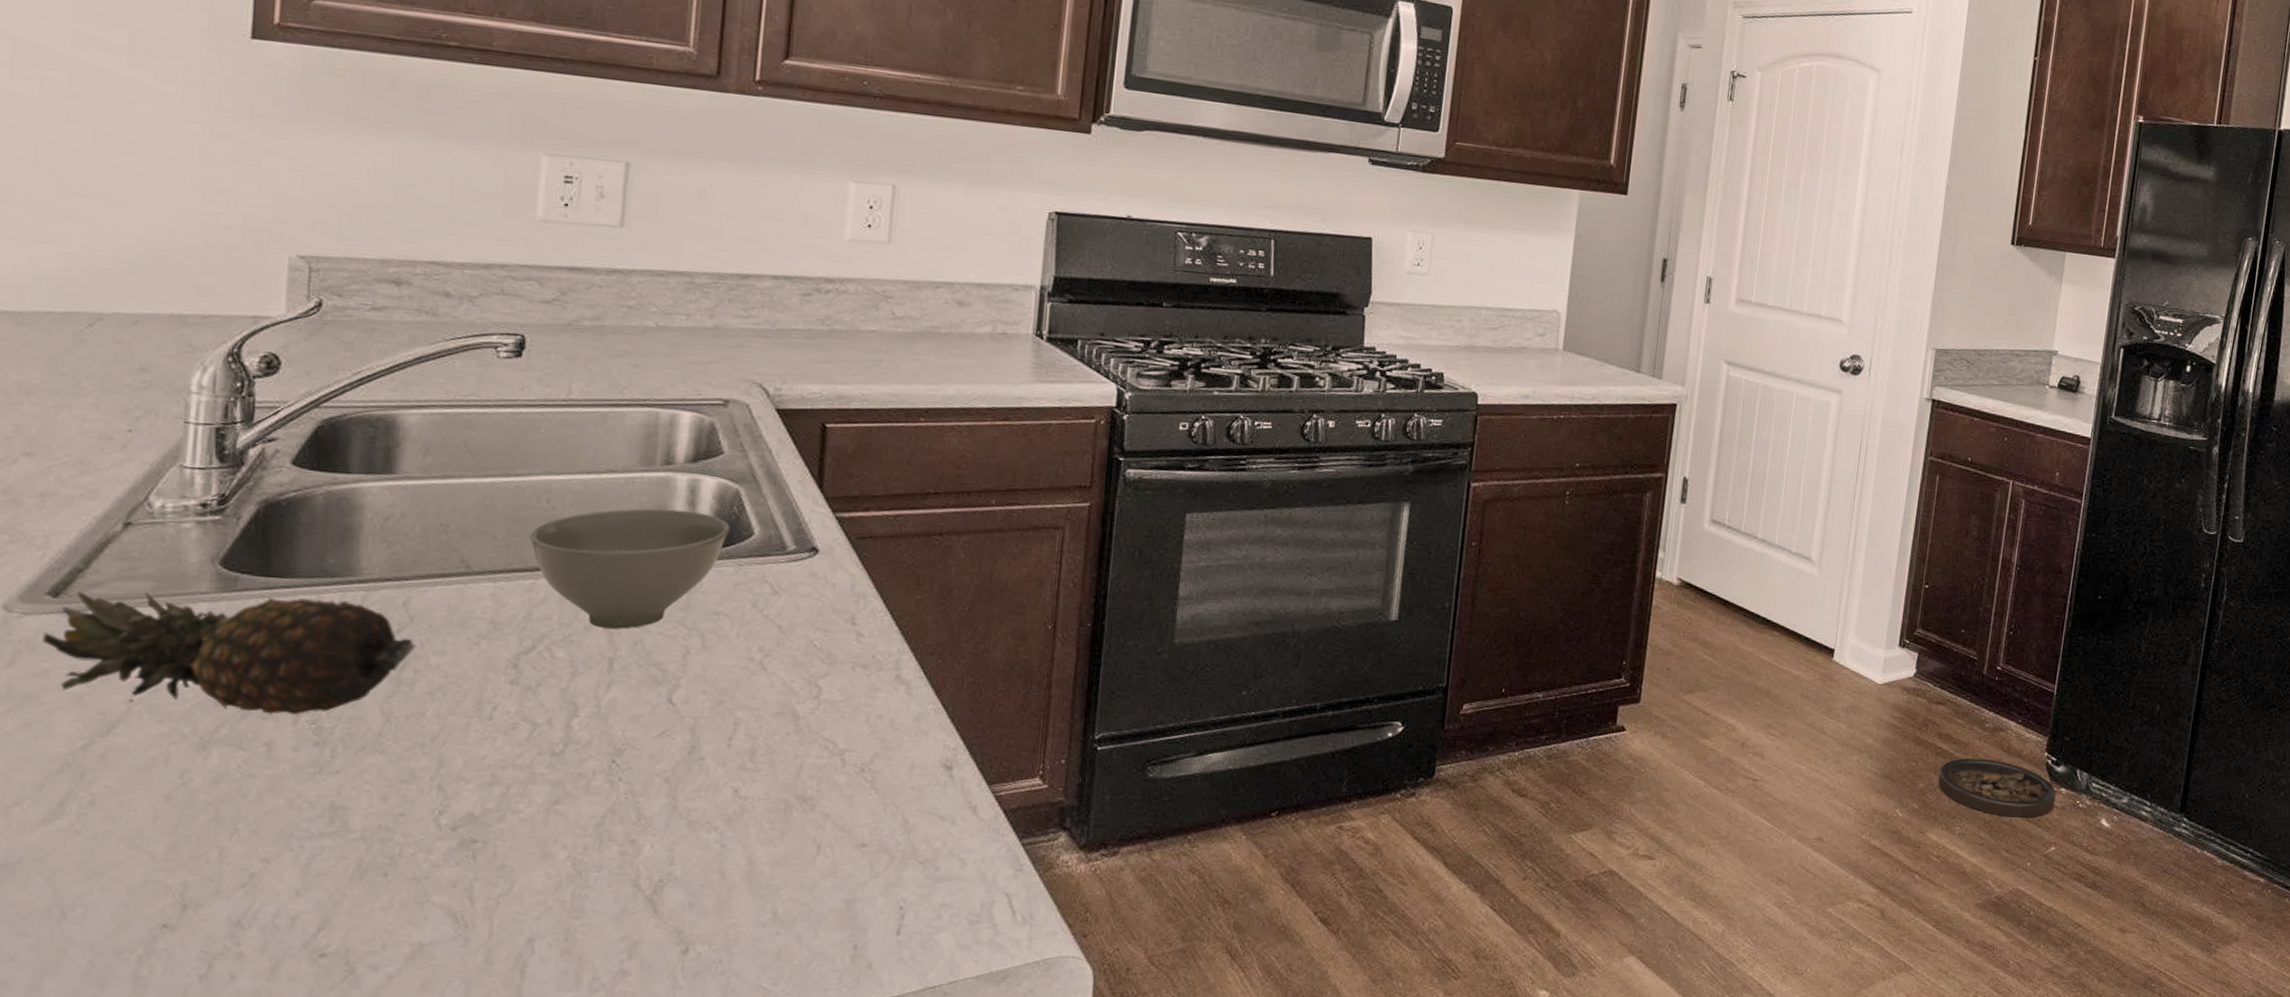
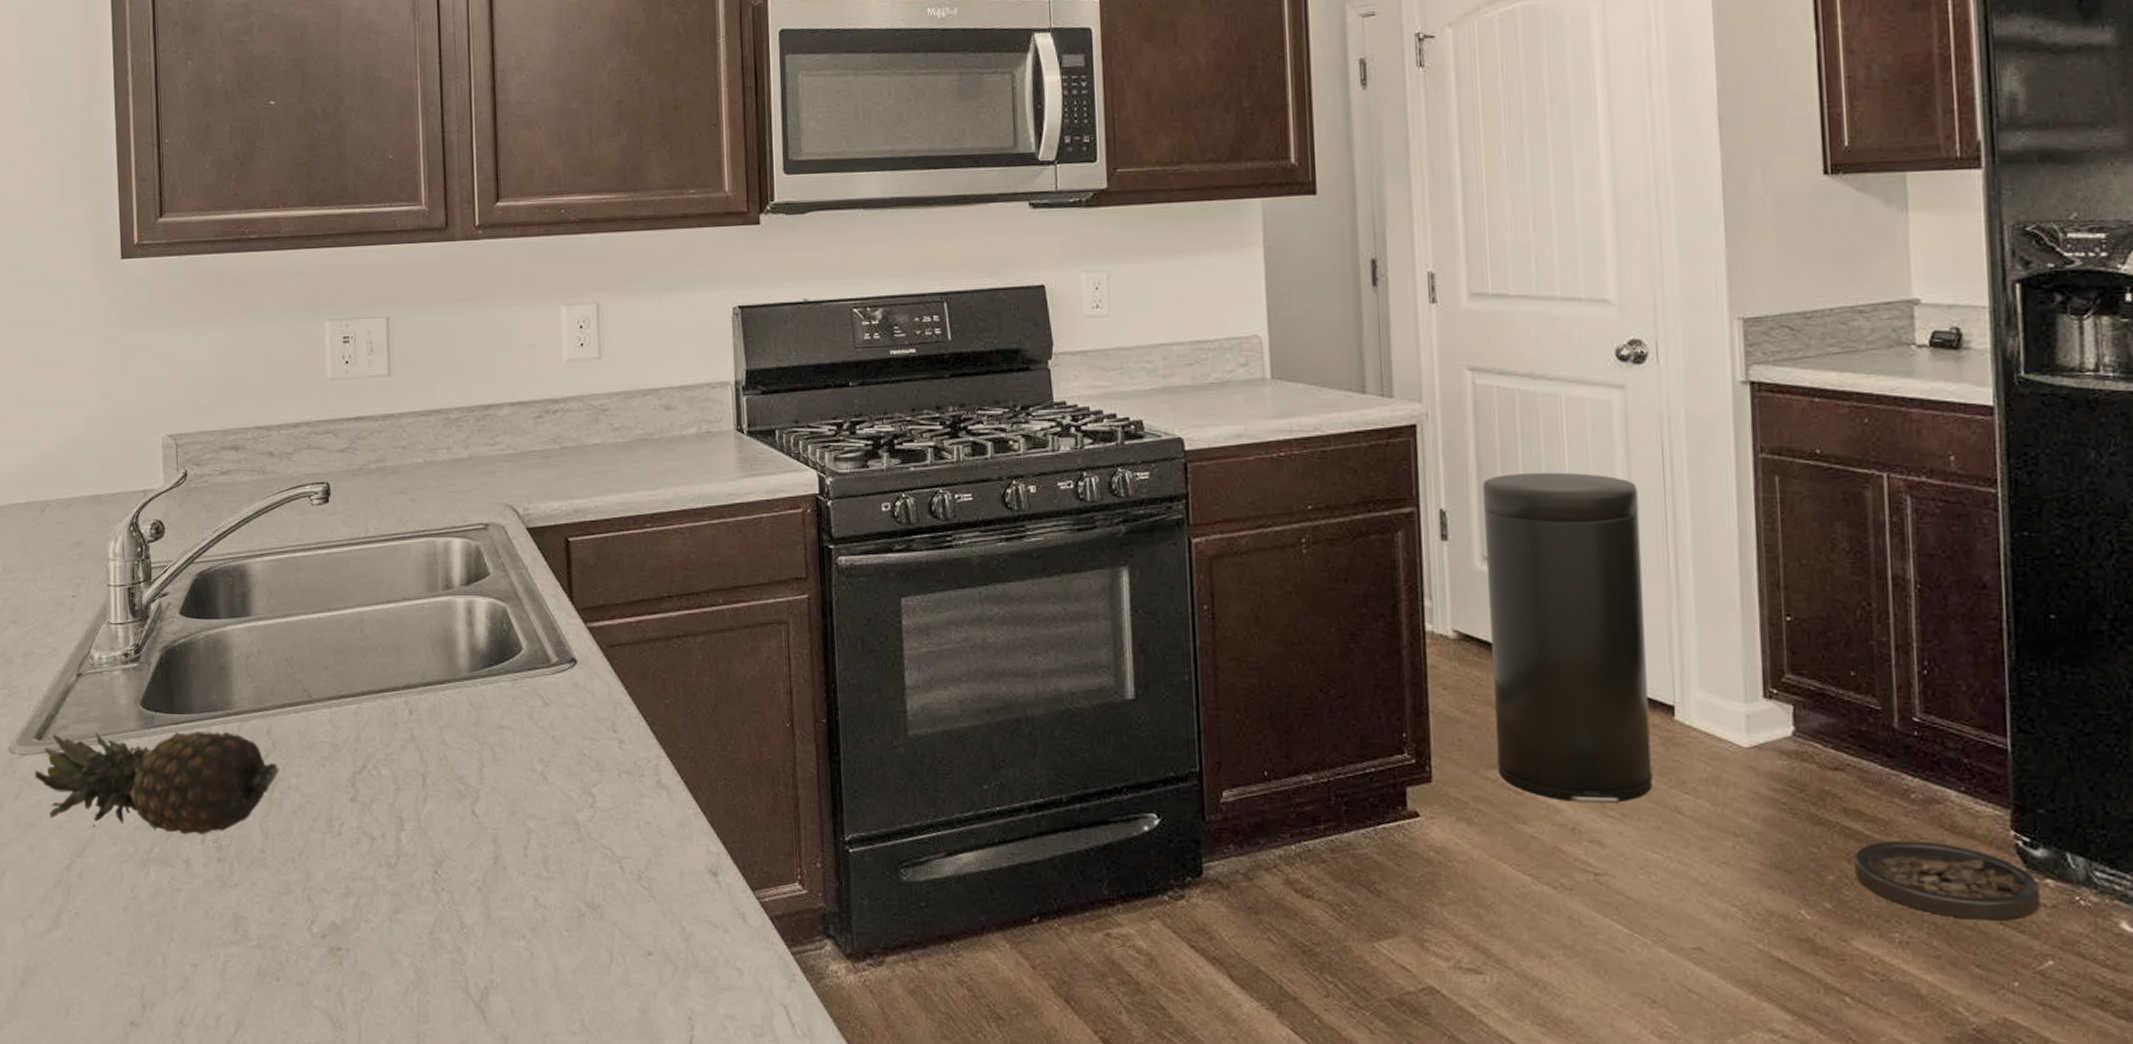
bowl: present [529,508,730,629] -> none [351,631,503,746]
pedal bin: none [1693,453,1837,725] -> present [1482,472,1654,804]

